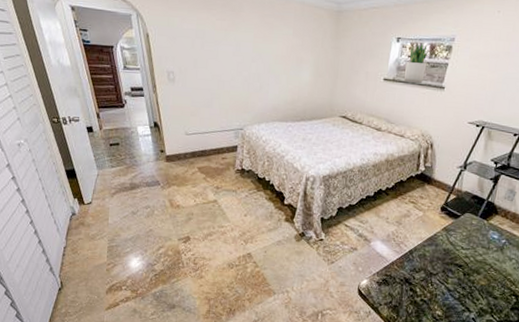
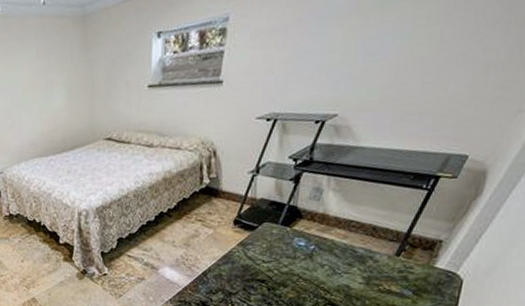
planter: present [403,43,428,83] -> none [171,31,198,84]

